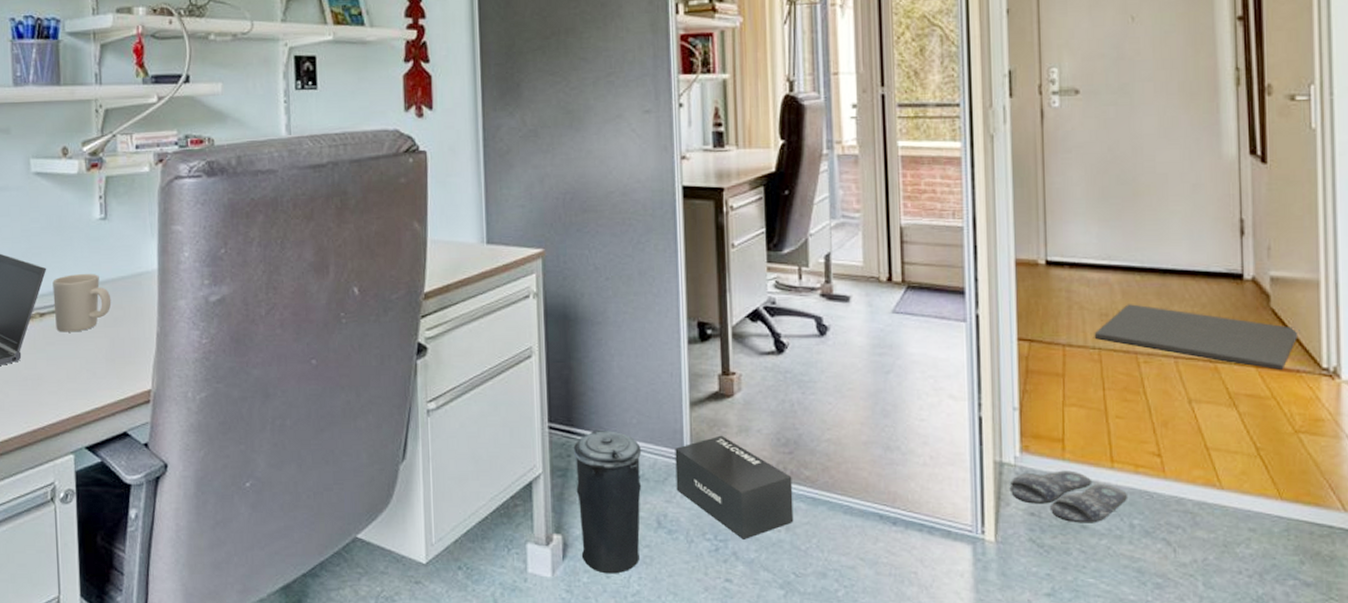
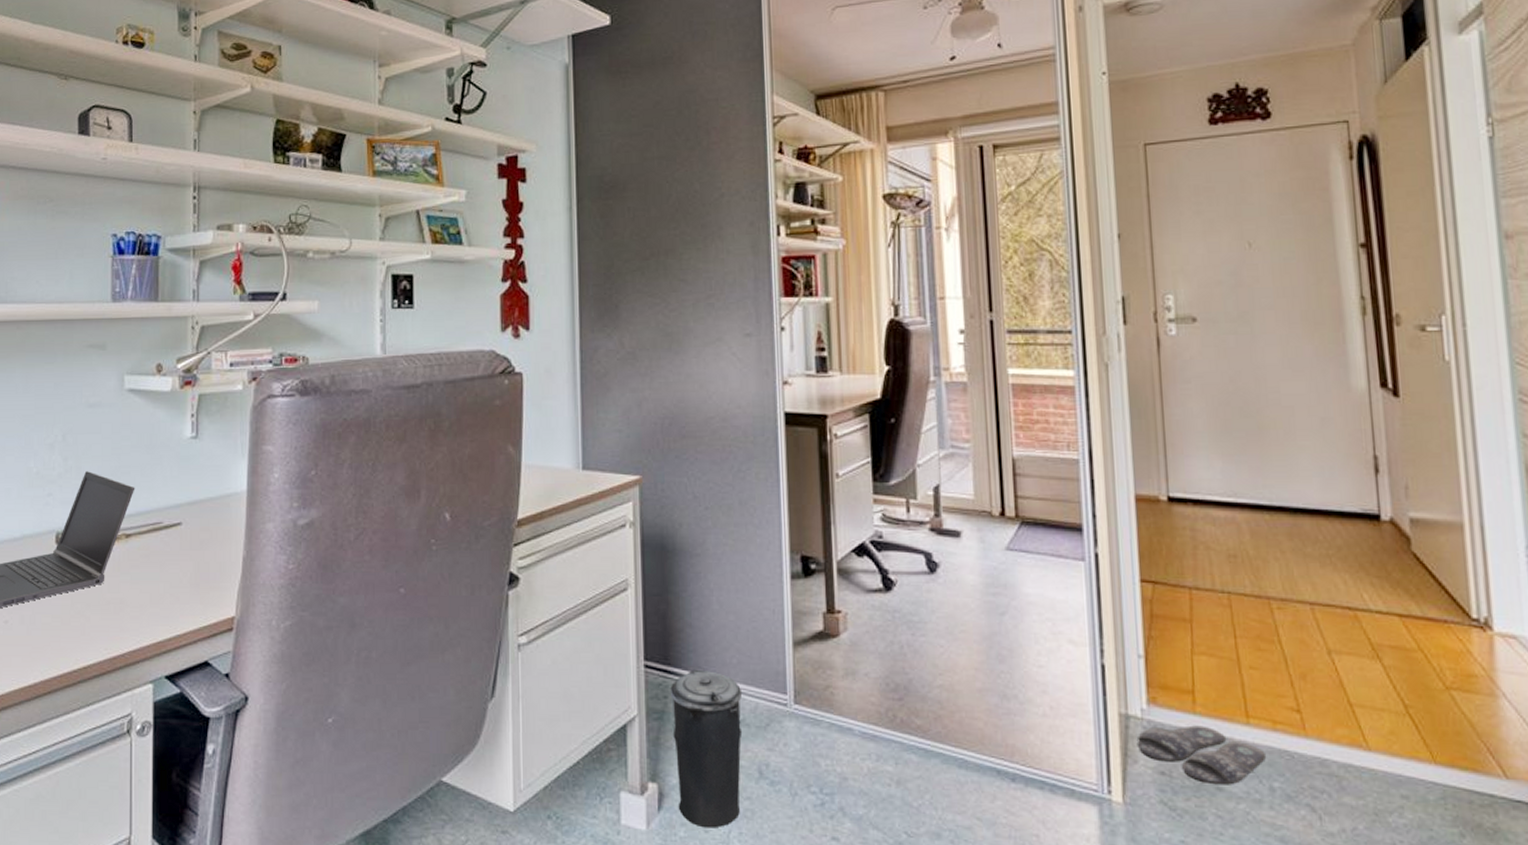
mug: present [52,273,112,332] -> none [140,493,199,555]
box: present [675,435,794,539] -> none [777,678,905,794]
doormat: present [1094,304,1299,371] -> none [1222,545,1444,621]

